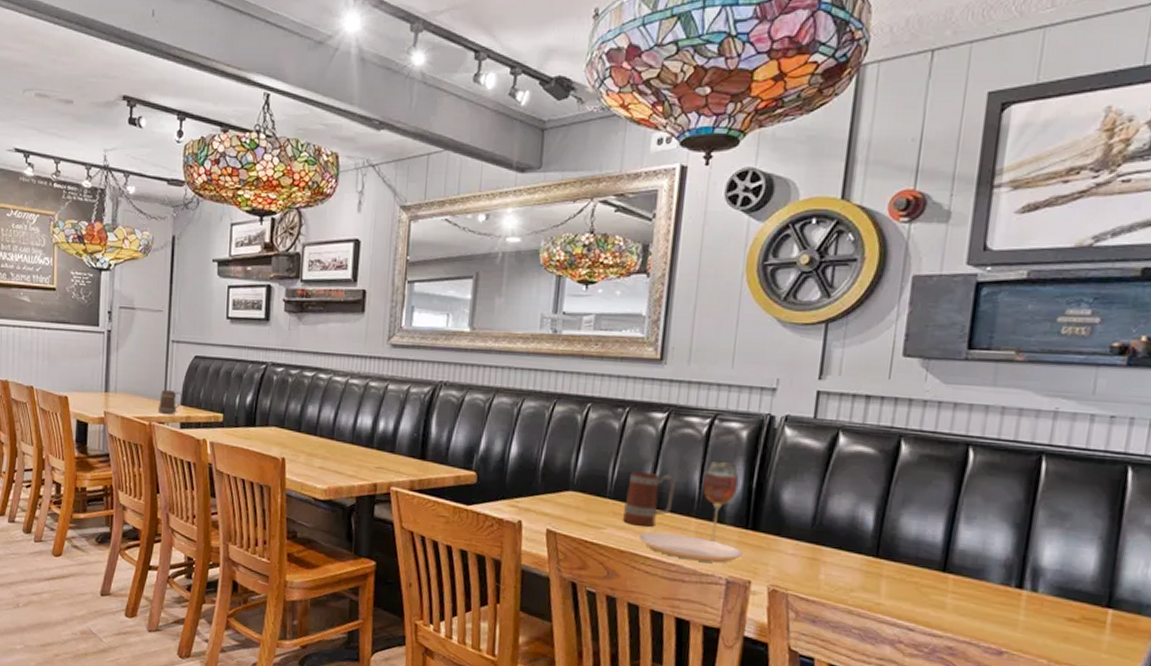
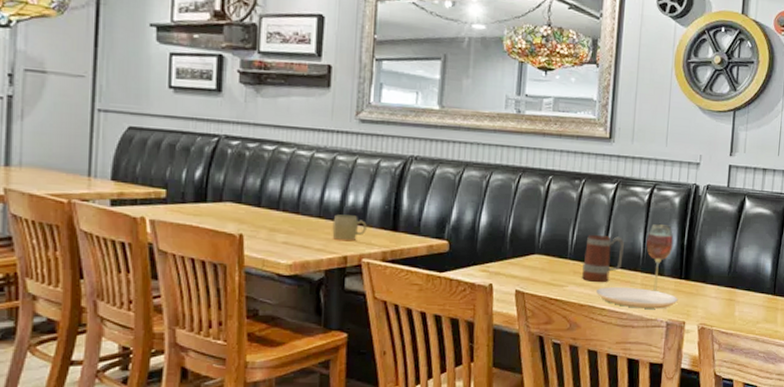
beer mug: present [157,389,182,414] -> none [79,162,113,191]
mug: none [363,441,396,469] -> present [332,214,367,242]

